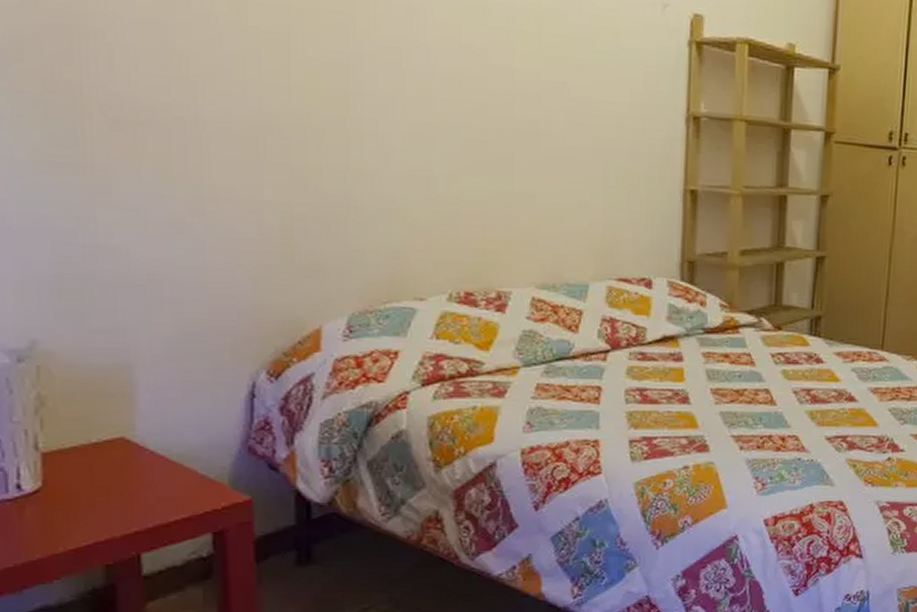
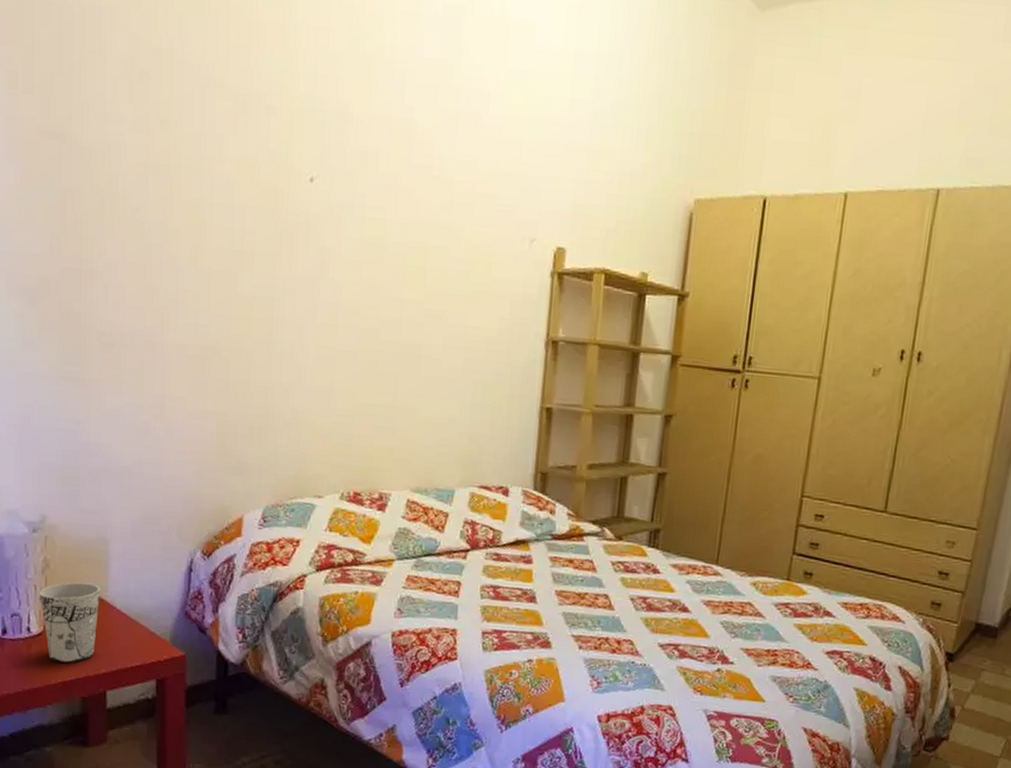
cup: none [31,422,125,524] -> present [39,582,100,663]

